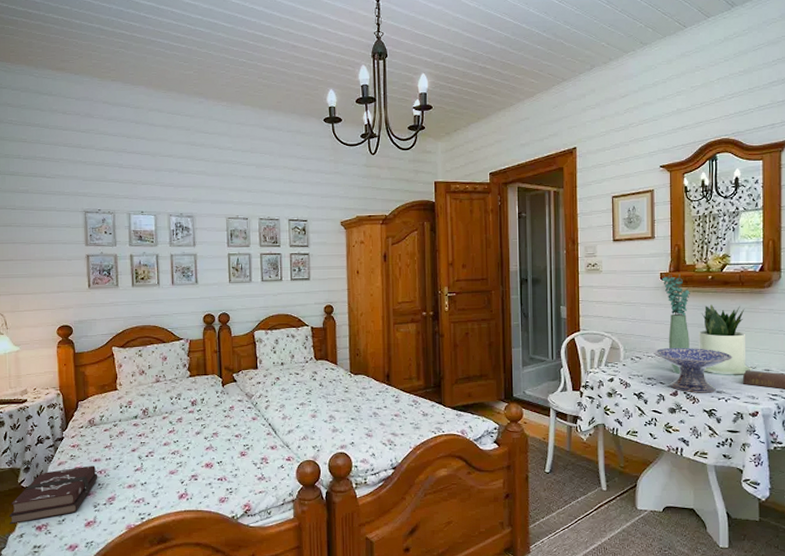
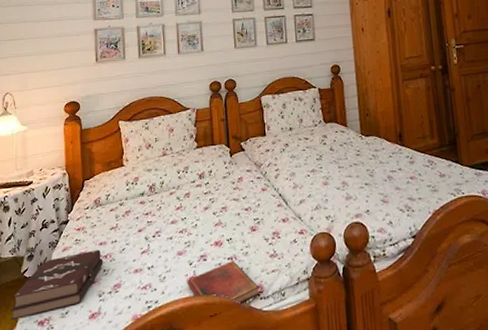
diary: none [178,481,247,530] -> present [187,260,259,318]

